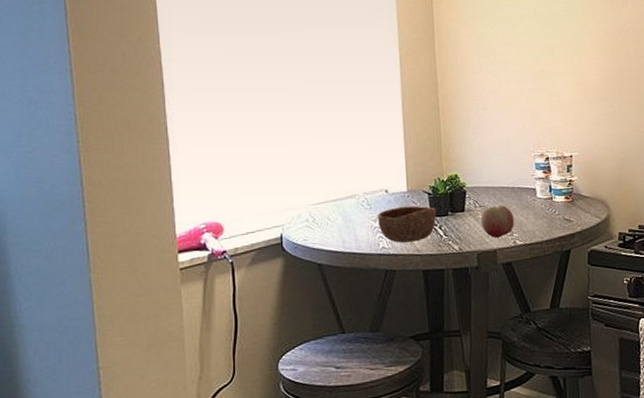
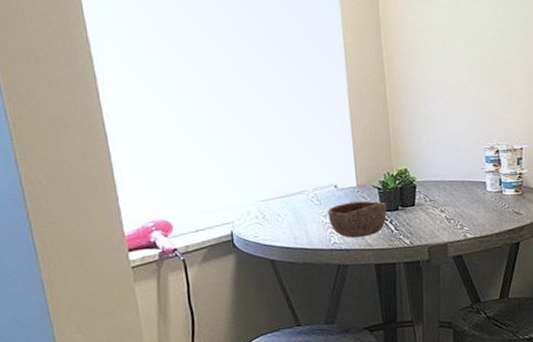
fruit: present [481,205,514,238] -> none [431,199,465,232]

